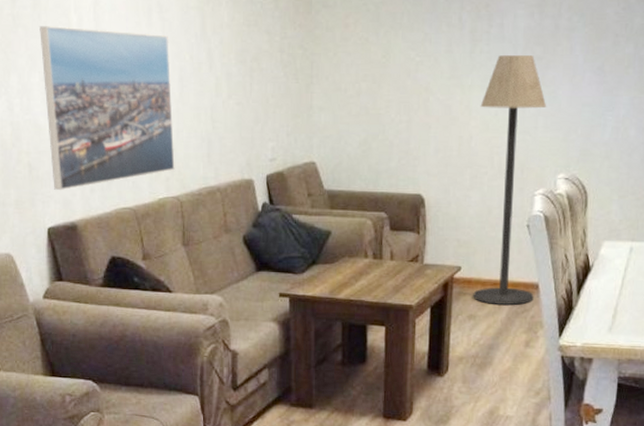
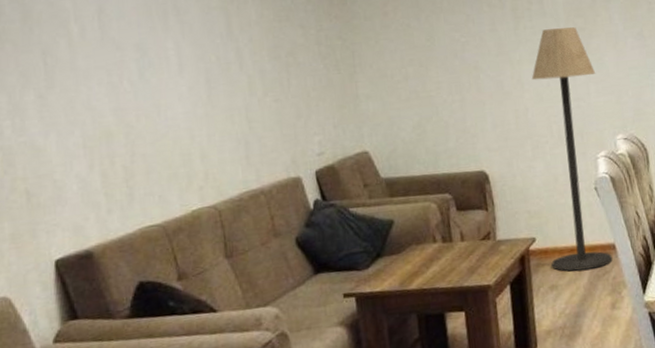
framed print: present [40,26,175,191] -> none [32,37,209,217]

